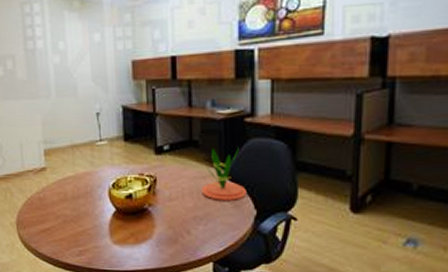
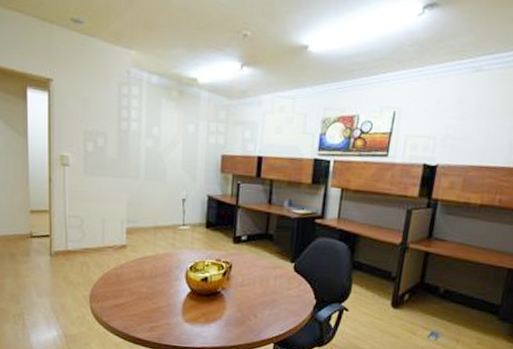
plant: present [201,147,246,201] -> none [271,243,310,291]

